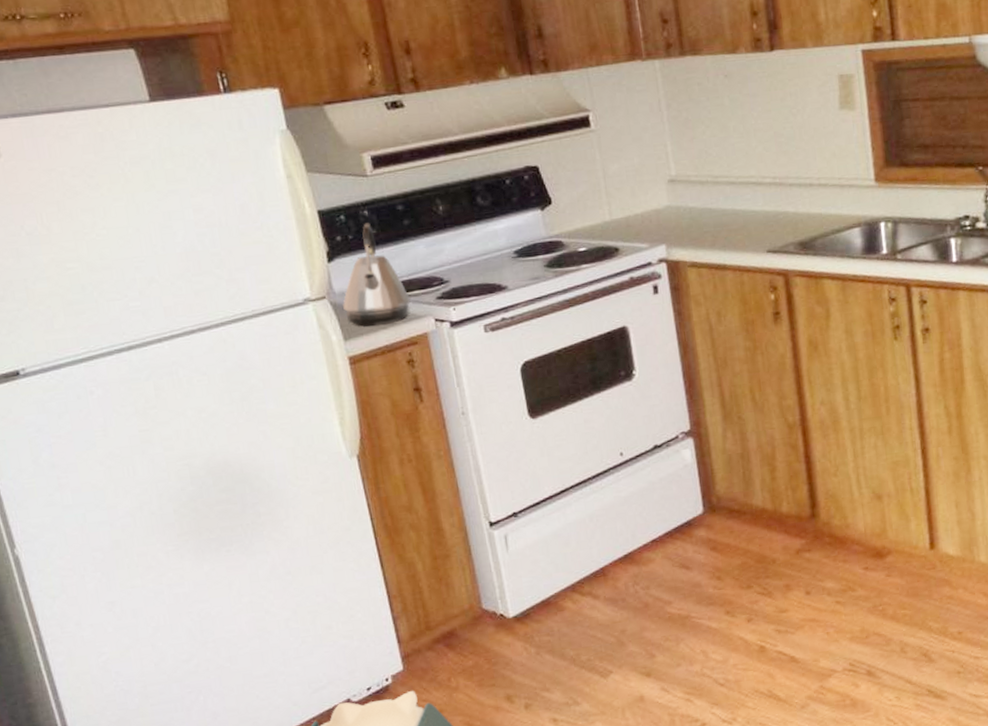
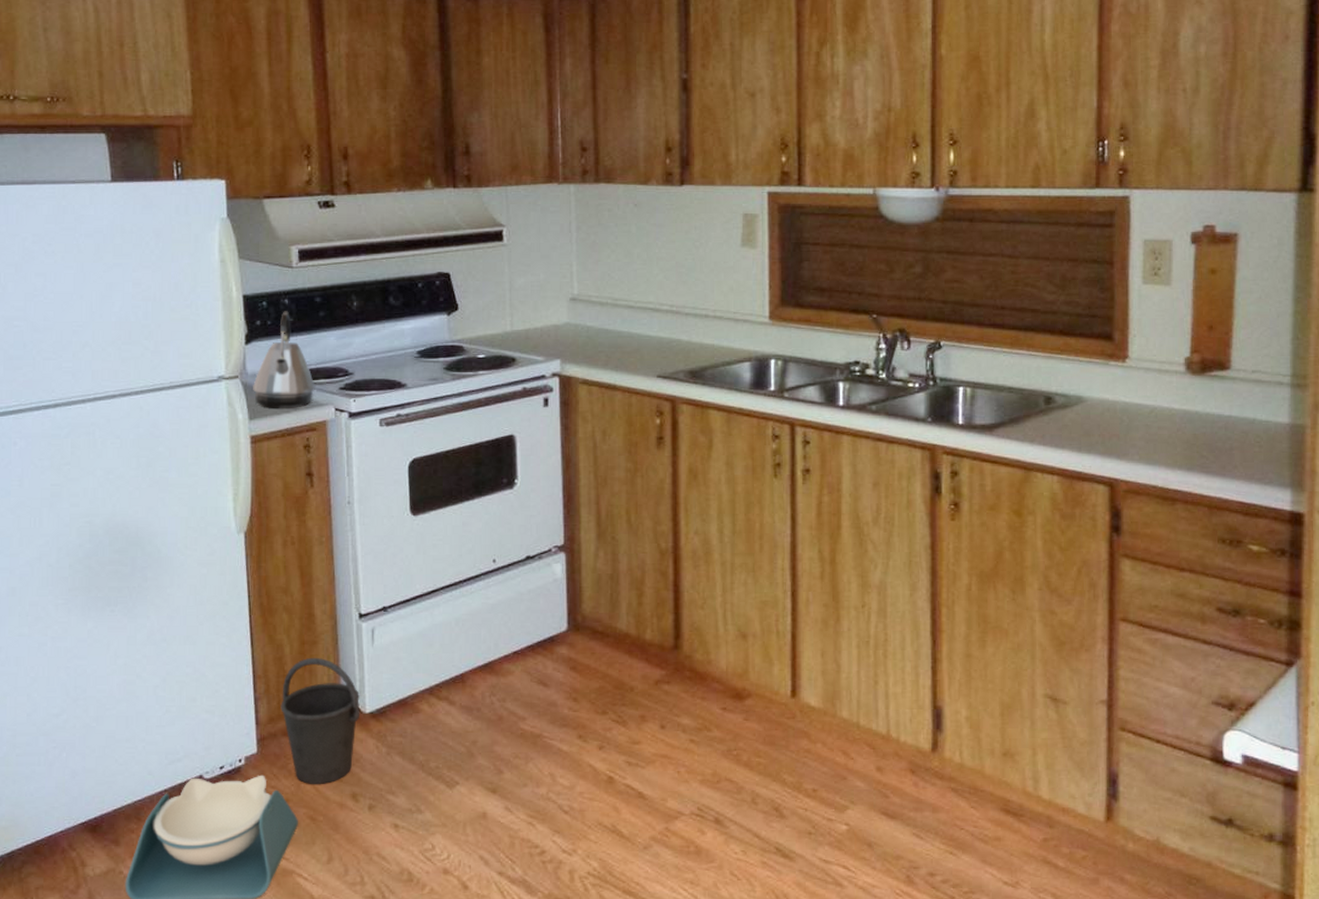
bucket: none [420,570,504,693] -> present [281,657,360,784]

